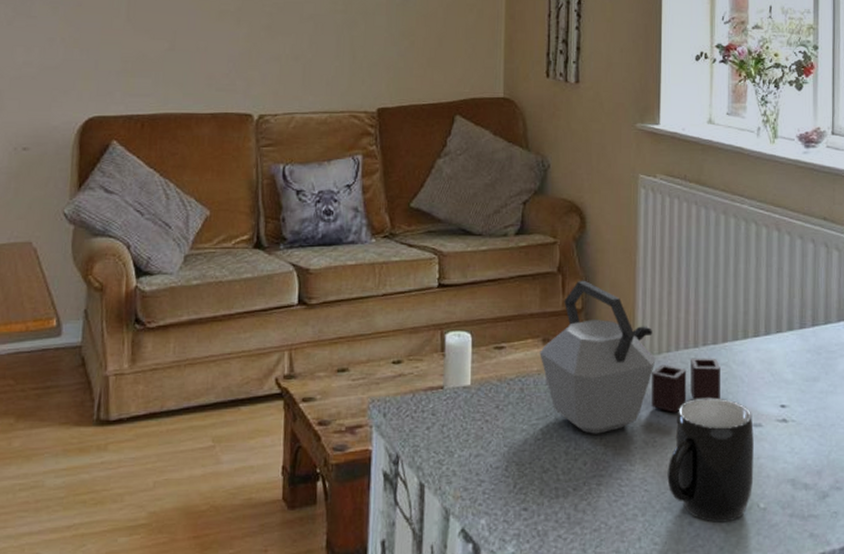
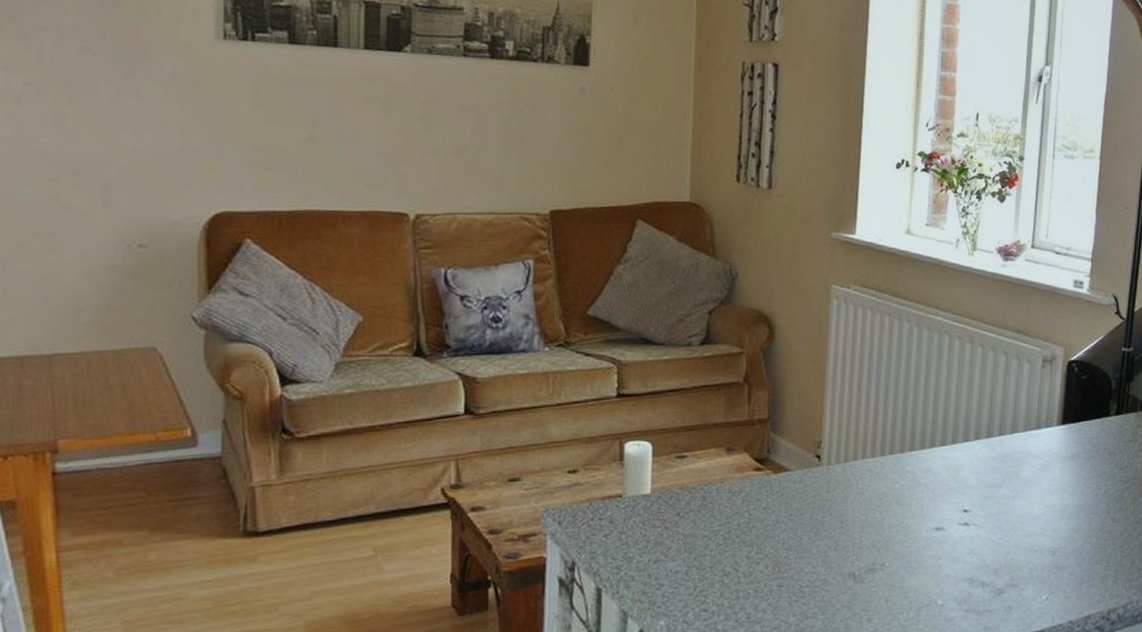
kettle: present [539,280,720,434] -> none [723,390,906,539]
mug: present [667,398,754,522] -> none [848,503,936,619]

